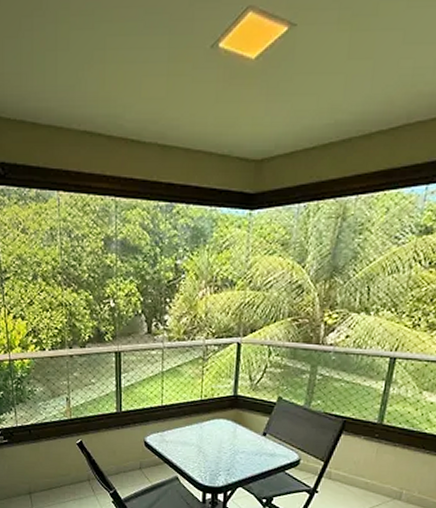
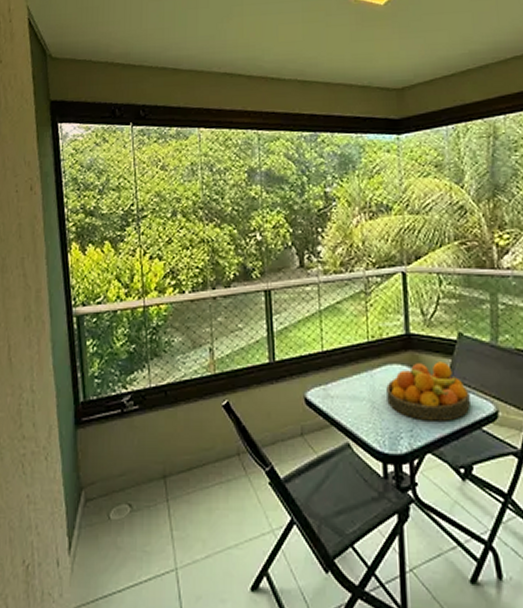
fruit bowl: none [212,419,280,465] -> present [386,361,470,421]

